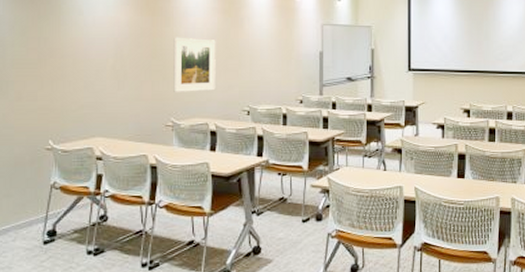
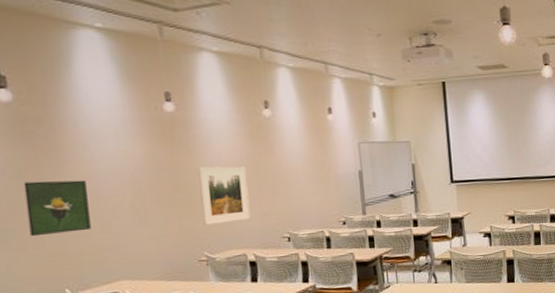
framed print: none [26,39,78,90] -> present [23,180,91,237]

